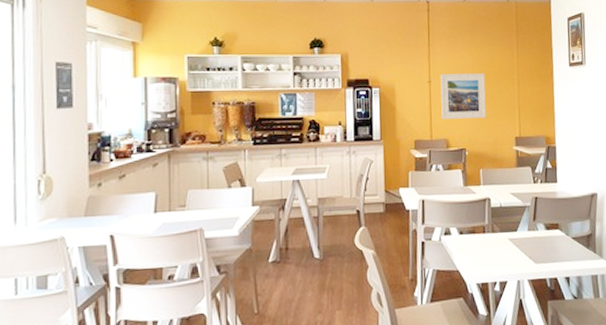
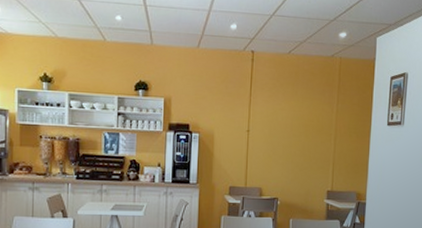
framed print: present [440,72,486,119] -> none [257,124,304,170]

